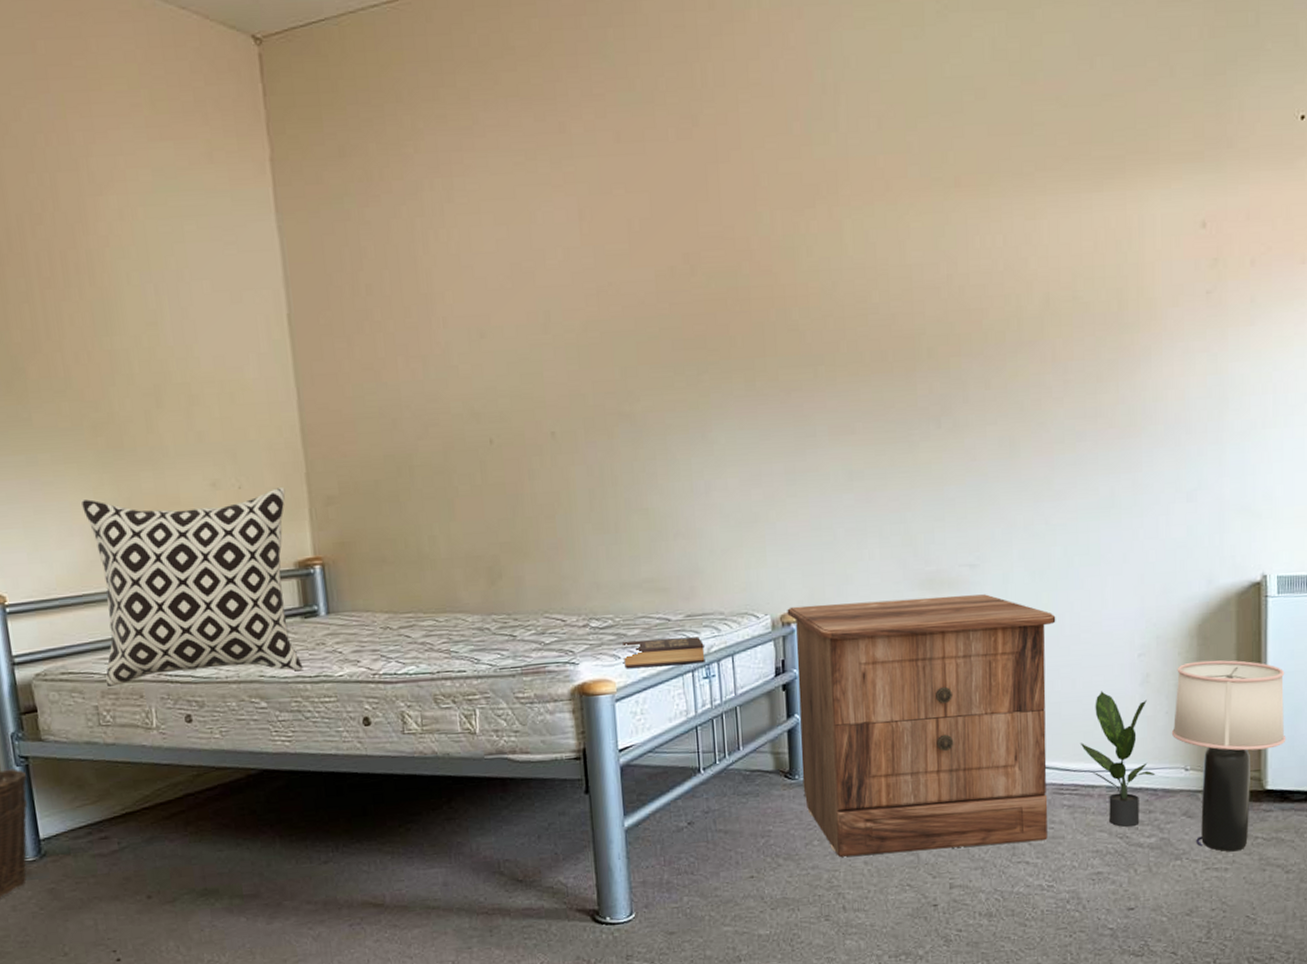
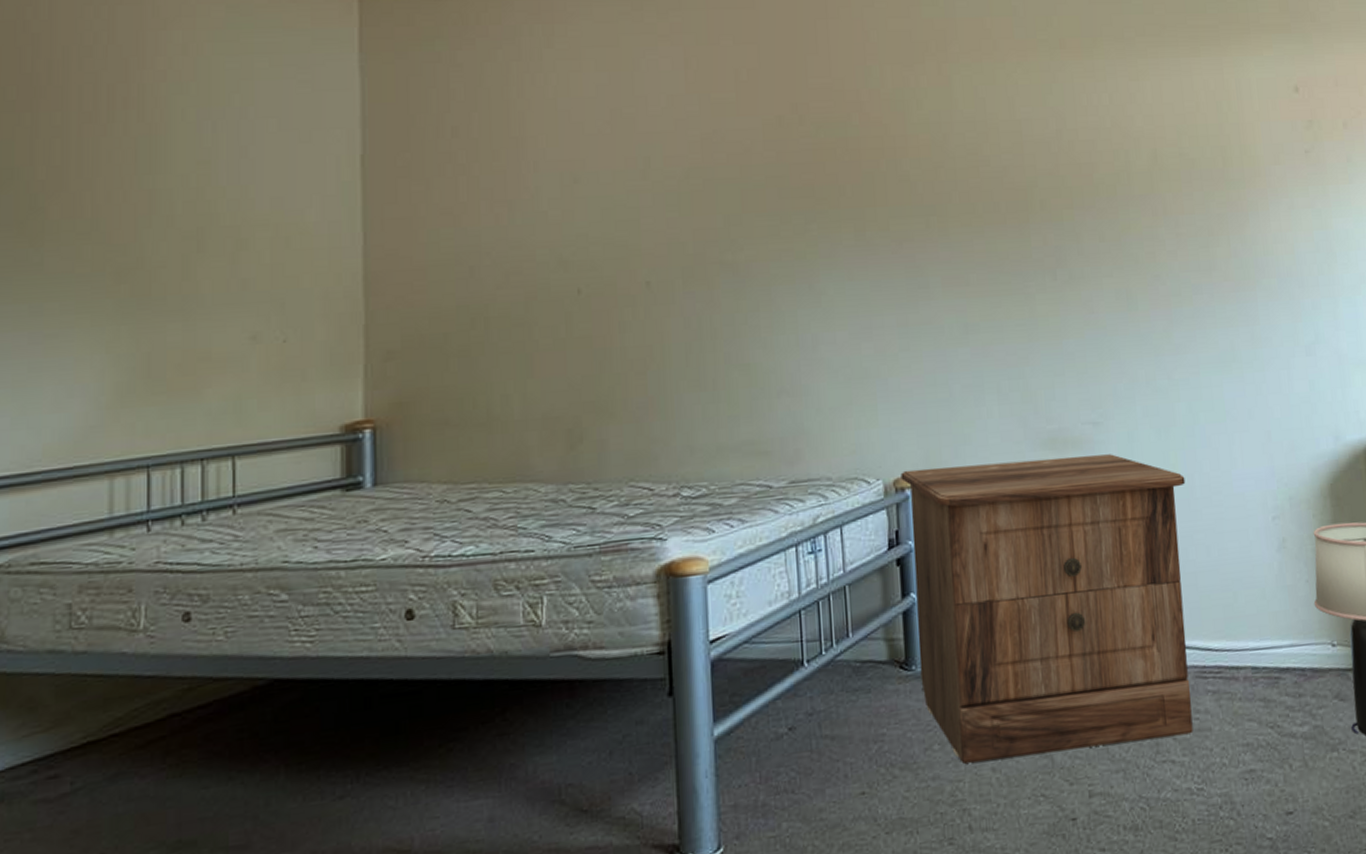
pillow: present [81,488,303,687] -> none [88,341,338,579]
hardback book: present [622,637,705,668] -> none [718,505,811,543]
potted plant: present [1080,691,1156,827] -> none [1219,558,1302,715]

